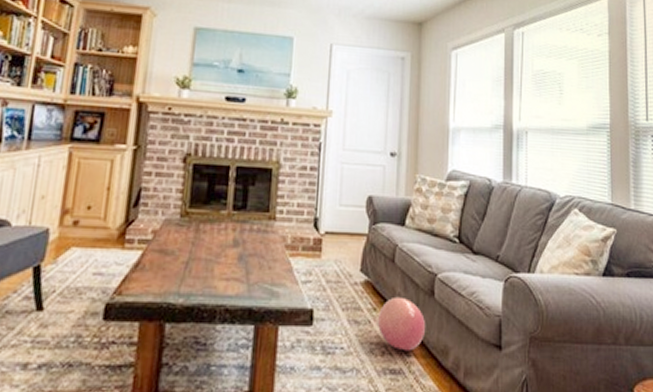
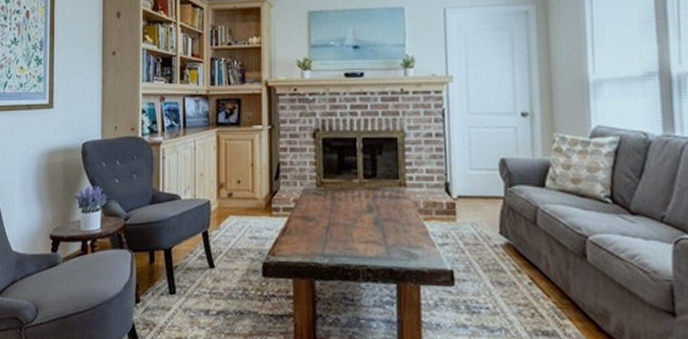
ball: present [377,296,426,351] -> none [522,259,580,314]

